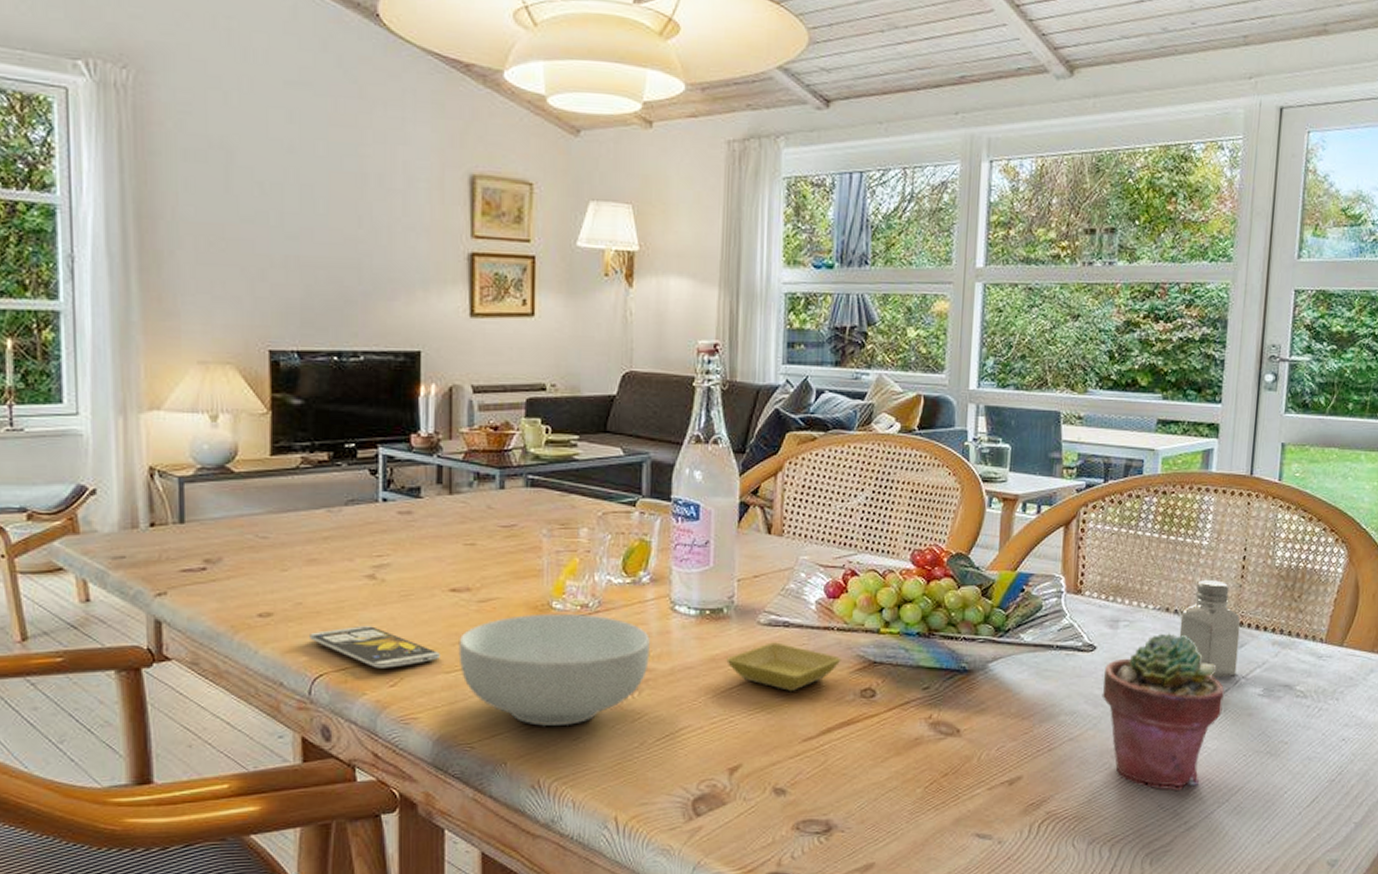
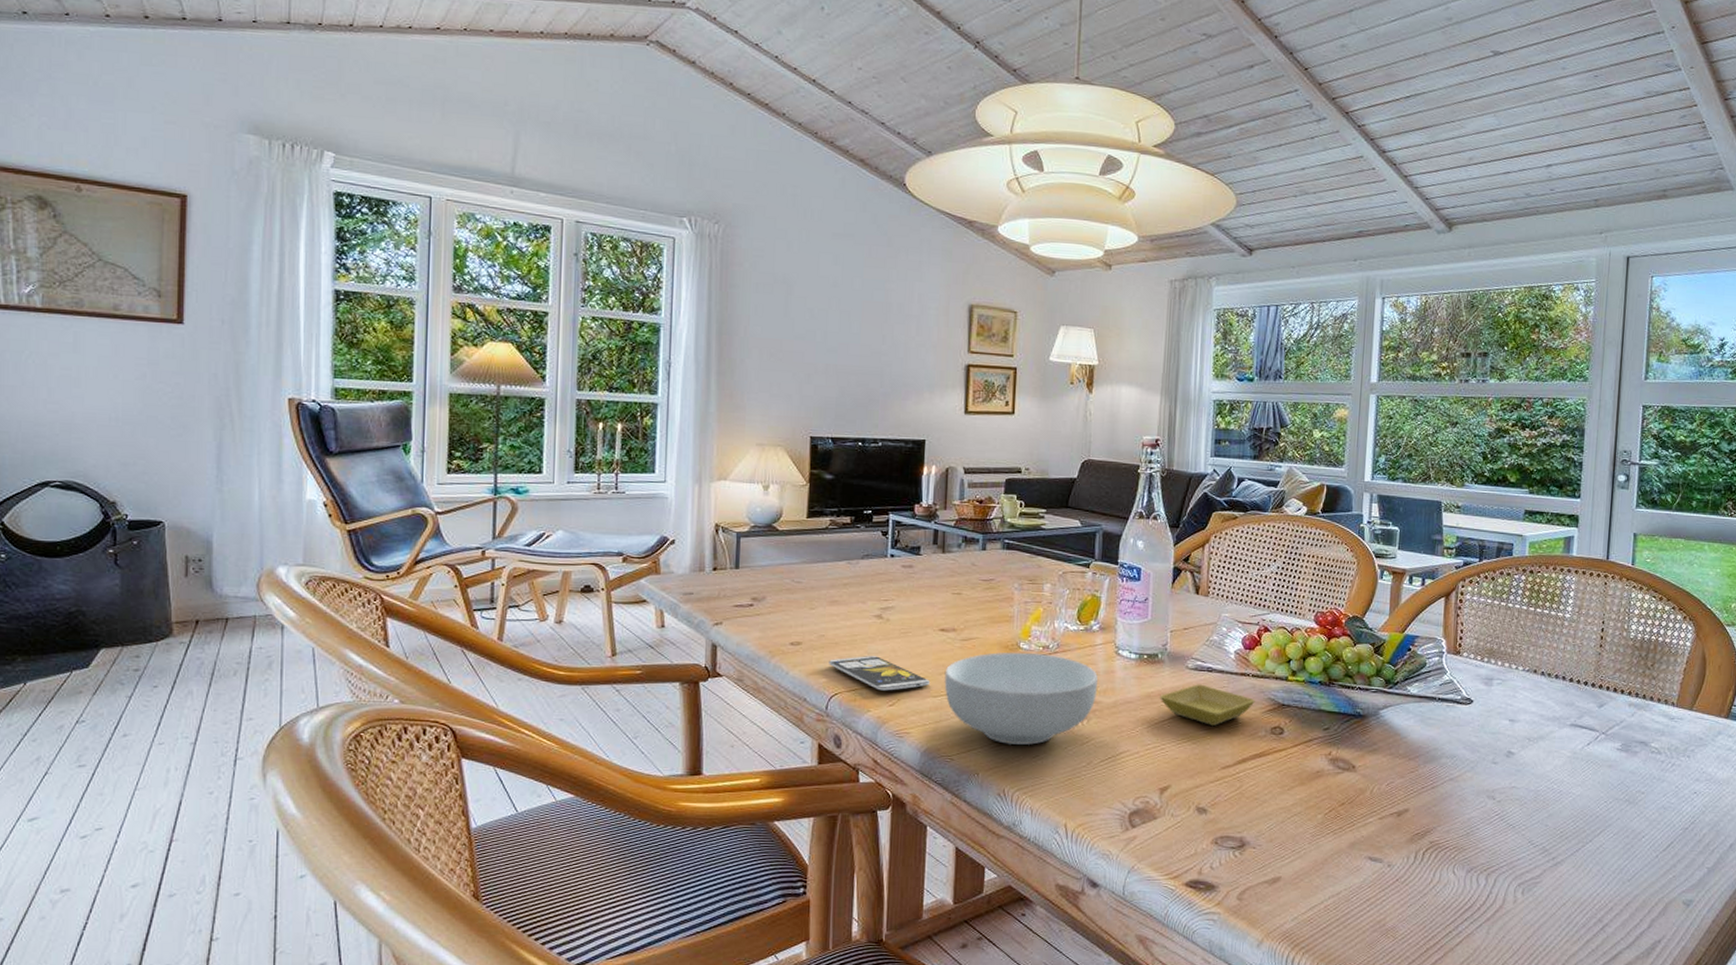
potted succulent: present [1102,633,1225,791] -> none [1478,691,1587,829]
saltshaker: present [1179,580,1241,678] -> none [1546,647,1600,733]

